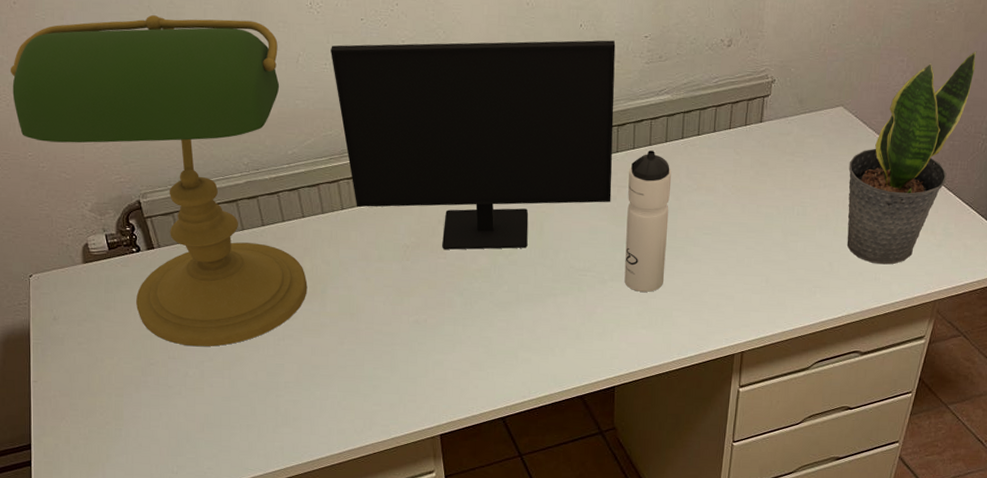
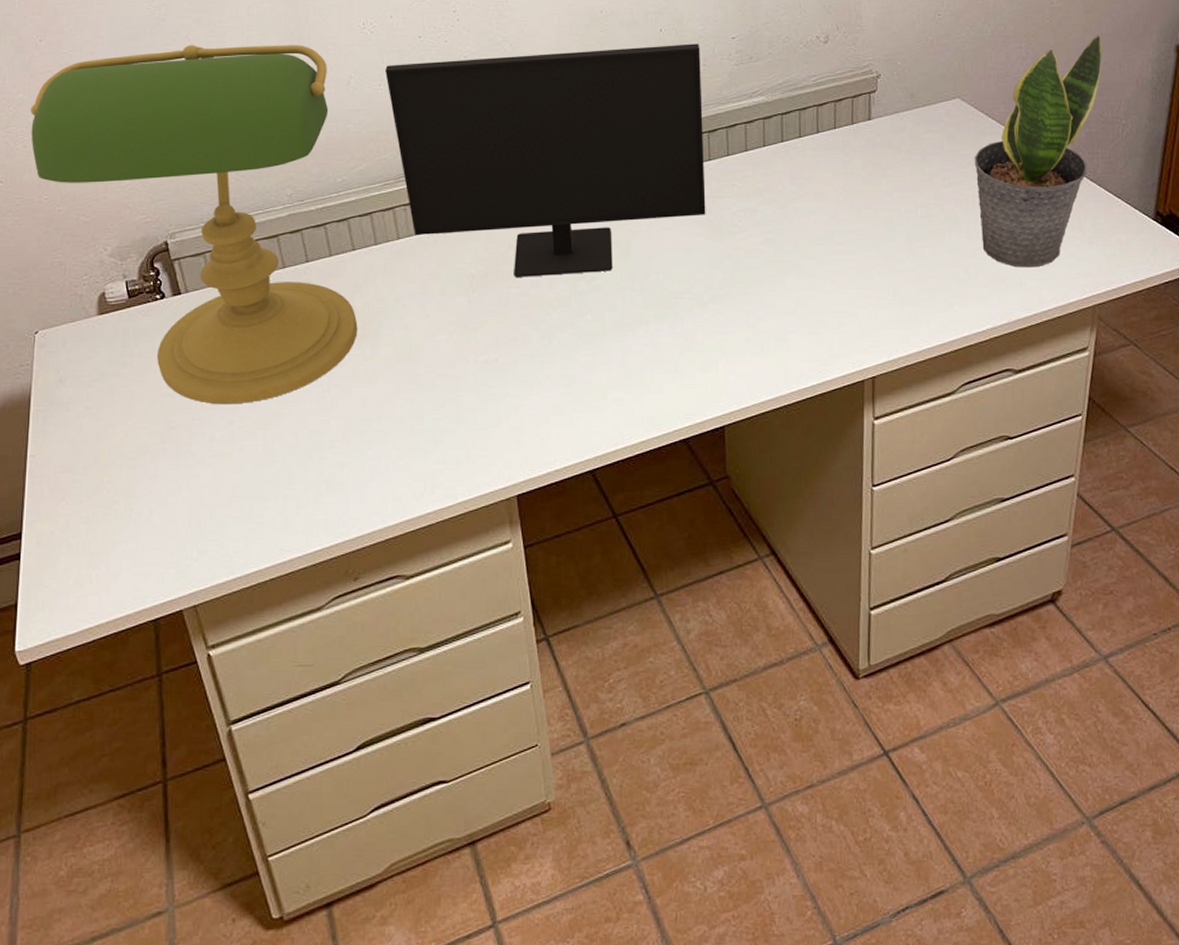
water bottle: present [624,150,672,292] -> none [724,156,774,313]

